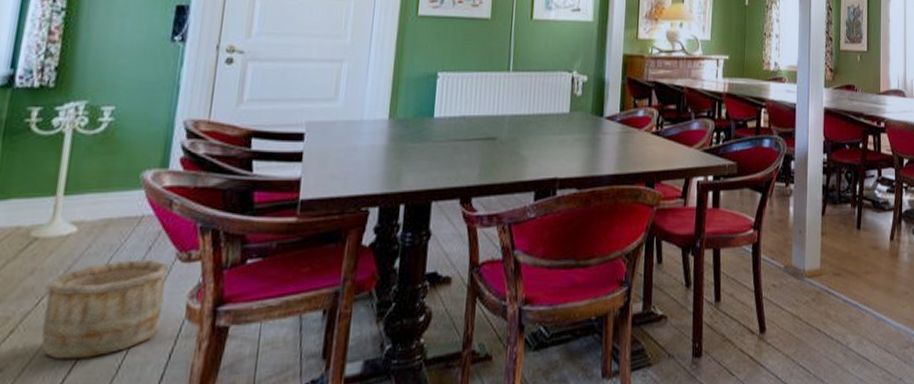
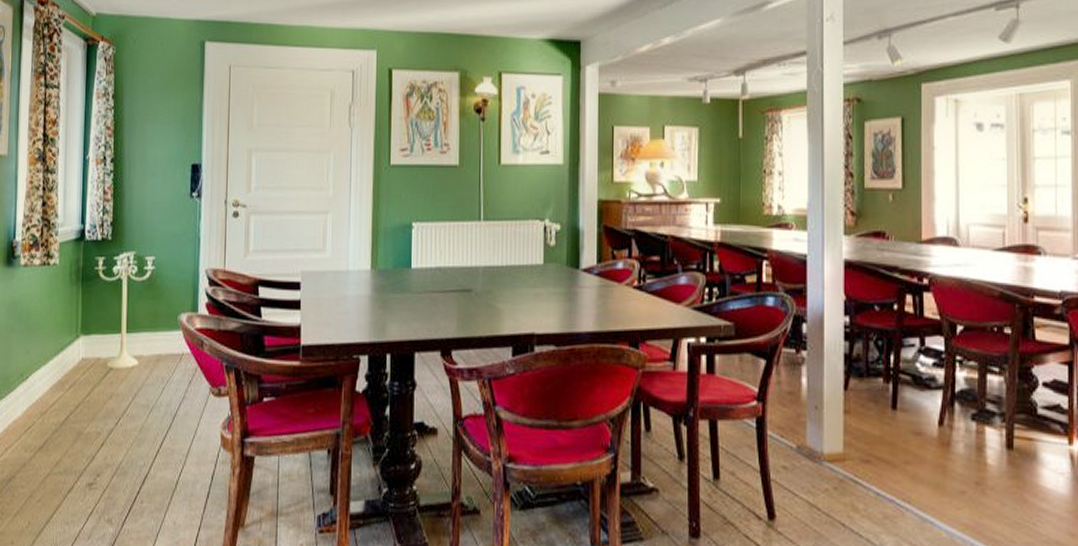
wooden bucket: present [41,259,170,360] -> none [120,391,206,472]

